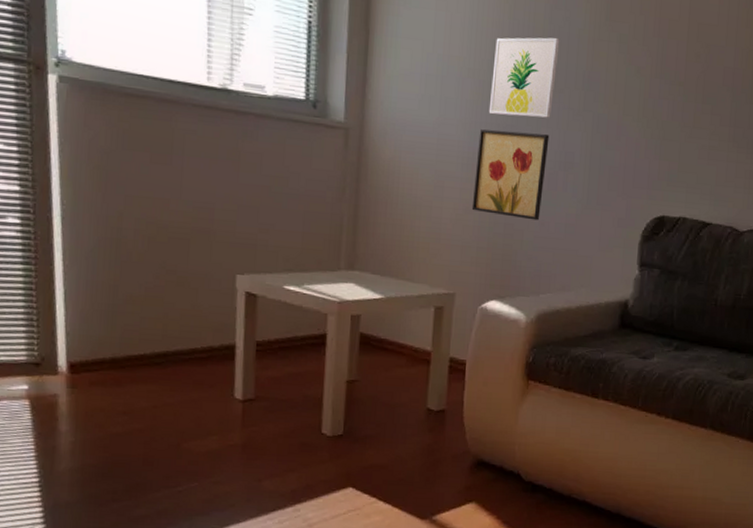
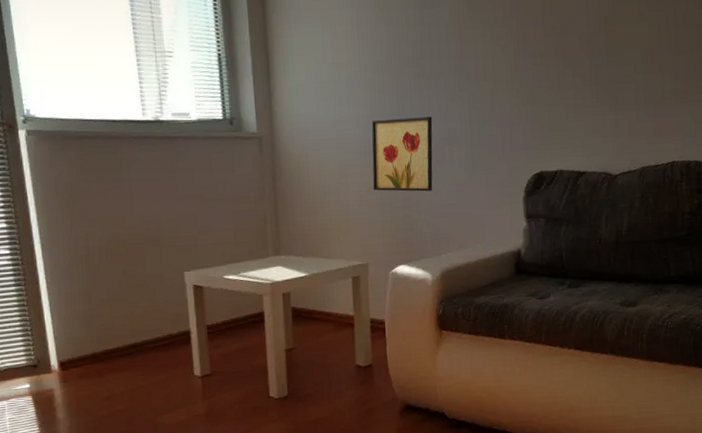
wall art: present [488,37,560,118] -> none [376,34,431,107]

